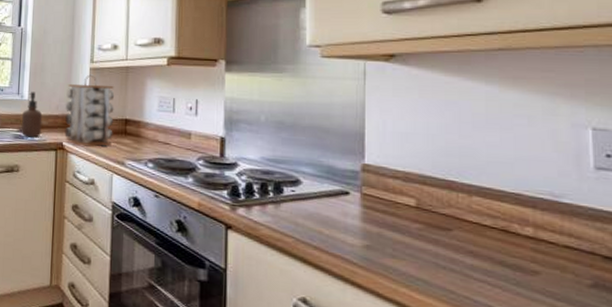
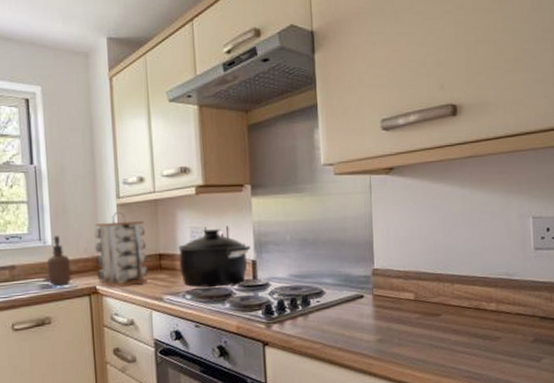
saucepan: none [144,100,220,160] -> present [178,229,251,287]

